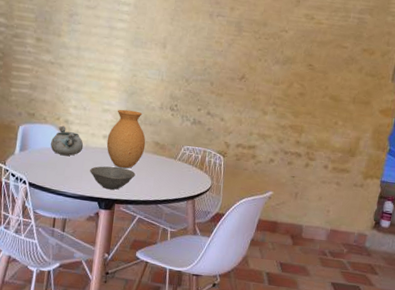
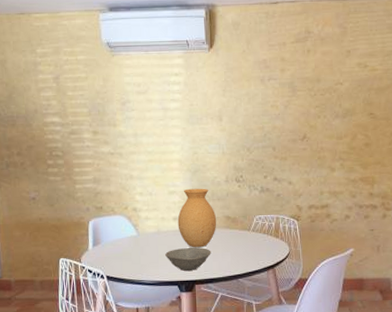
decorative bowl: present [51,125,84,156] -> none [122,214,155,244]

